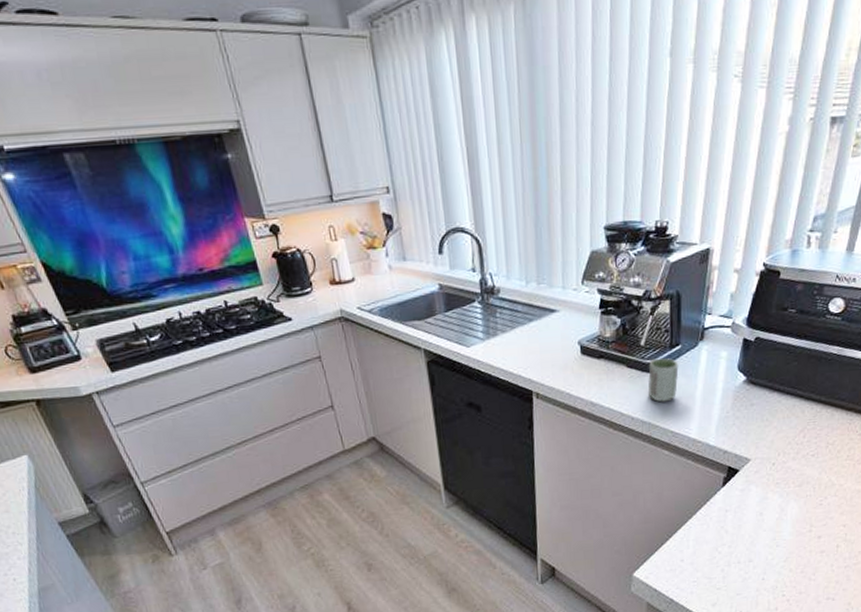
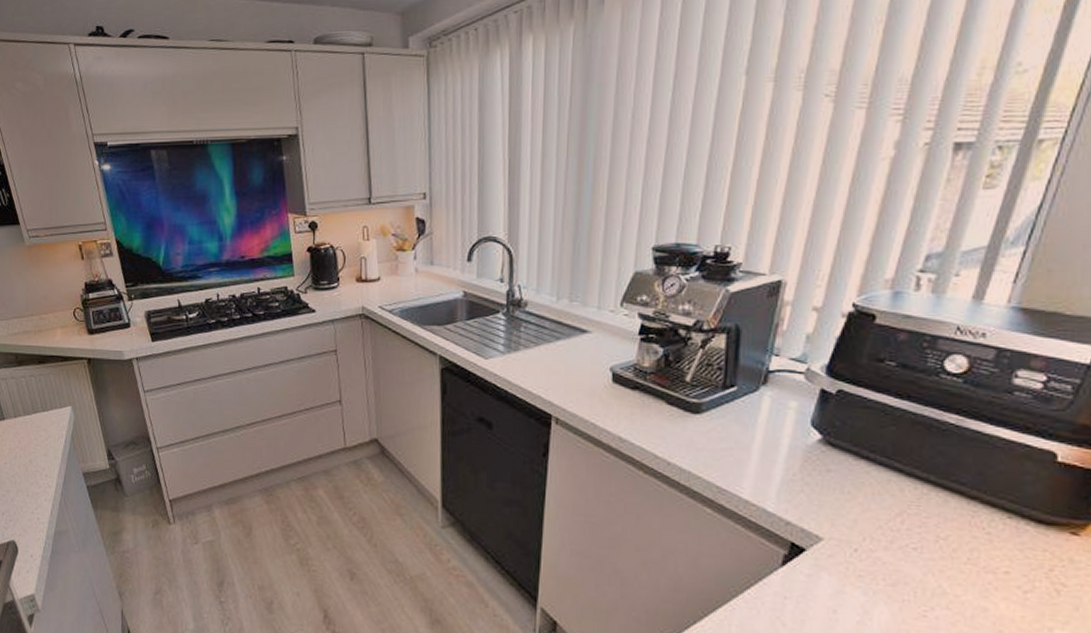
cup: present [647,357,679,402] -> none [690,398,732,451]

